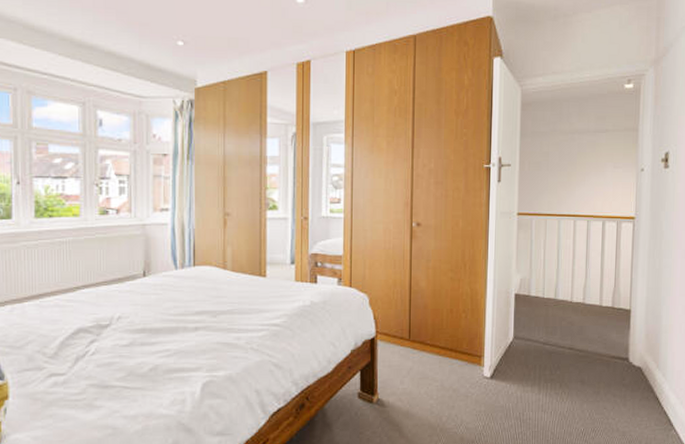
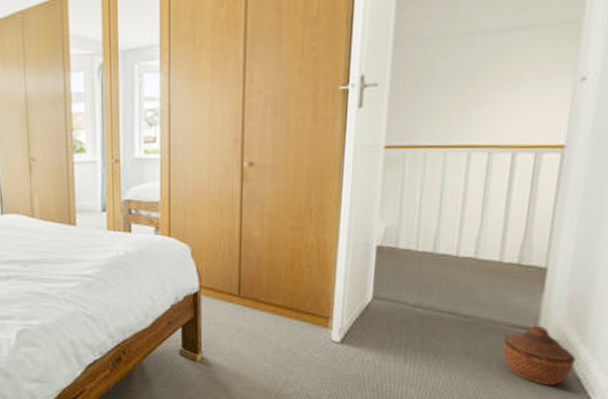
woven basket: none [606,355,655,405] -> present [502,325,577,386]

